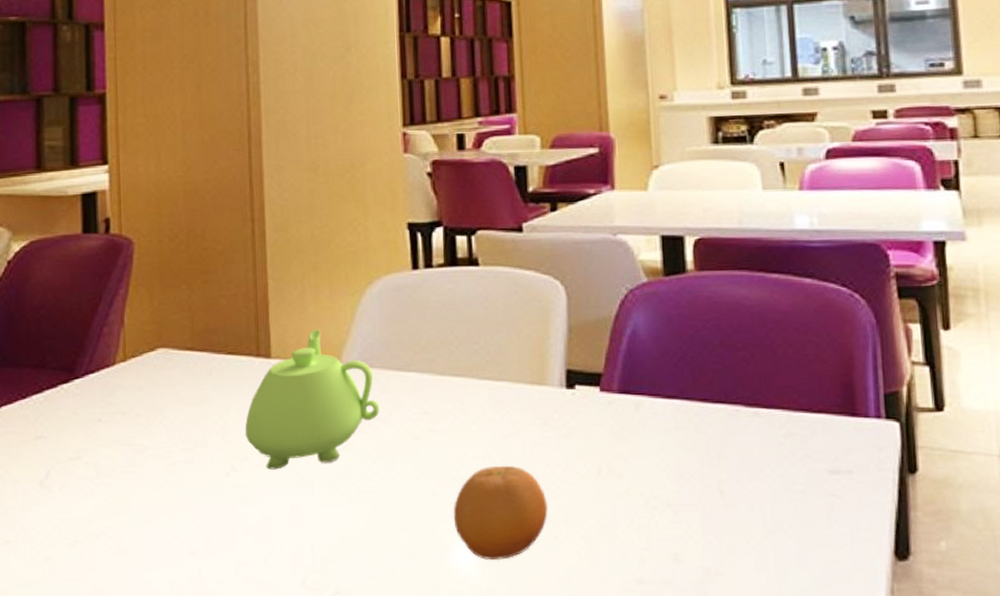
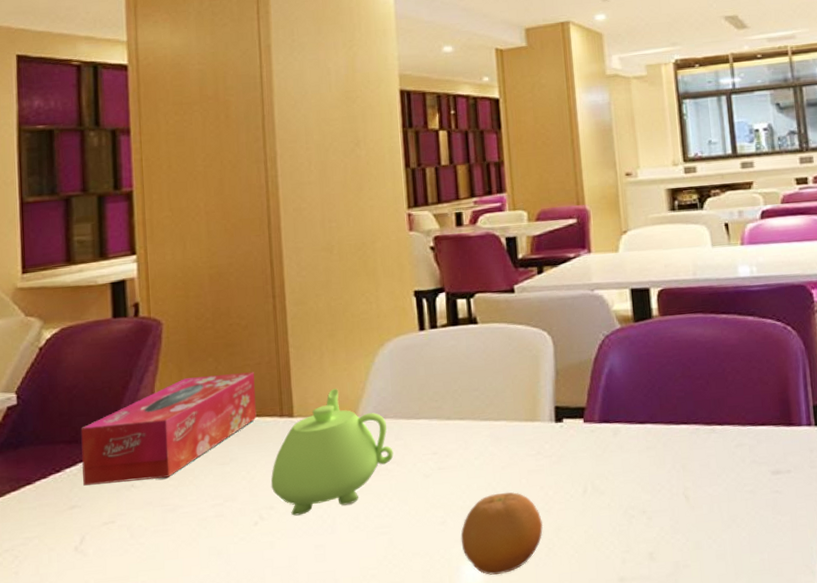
tissue box: none [48,304,231,415] -> present [81,372,257,486]

